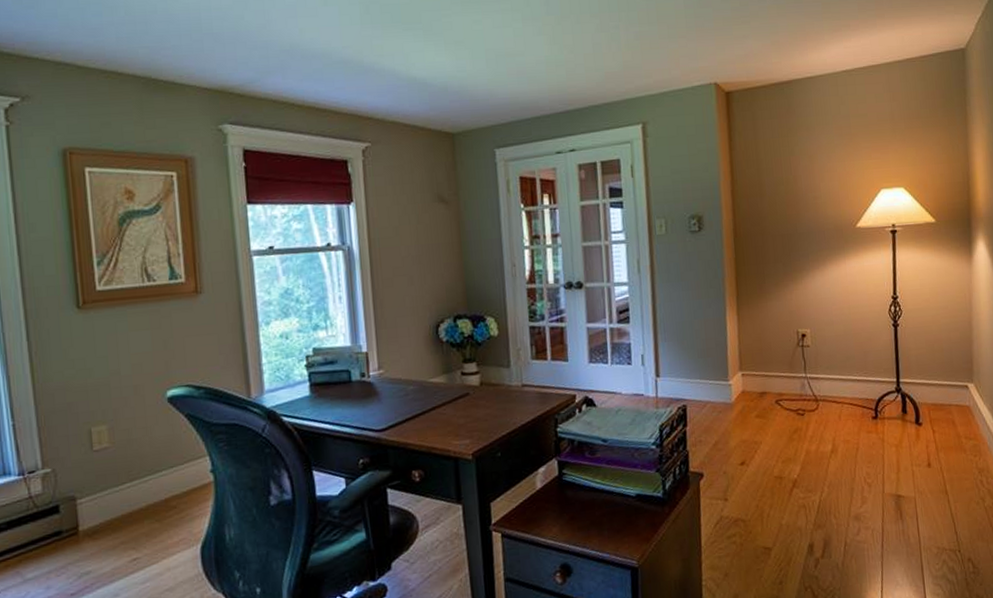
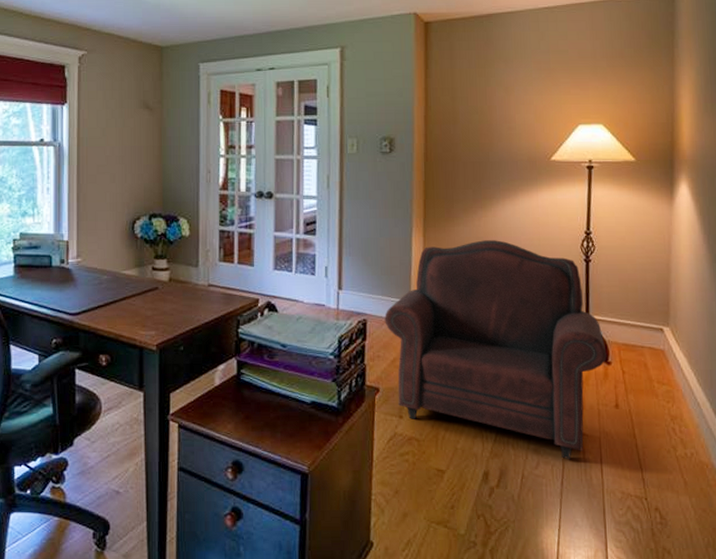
armchair: none [704,312,918,523] -> present [384,240,607,460]

